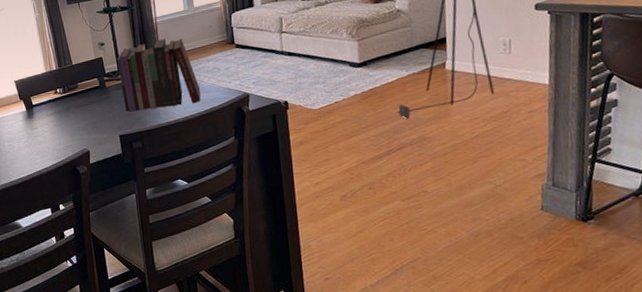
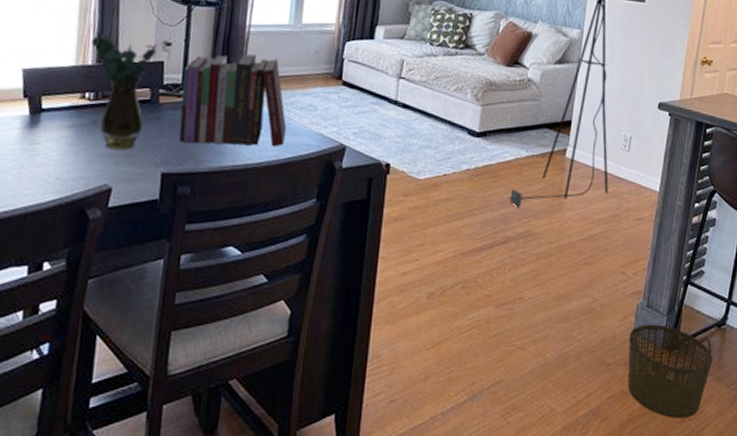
vase: none [52,46,100,125] -> present [91,31,157,150]
basket: none [538,200,635,279] -> present [627,324,713,418]

